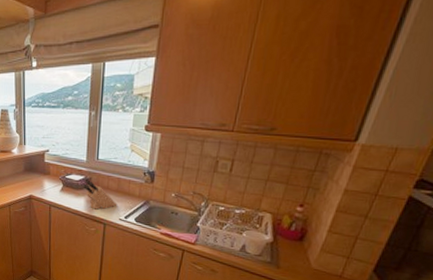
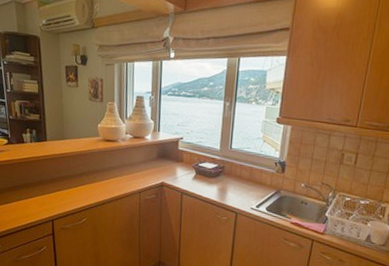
knife block: present [83,178,117,210] -> none [216,167,249,198]

